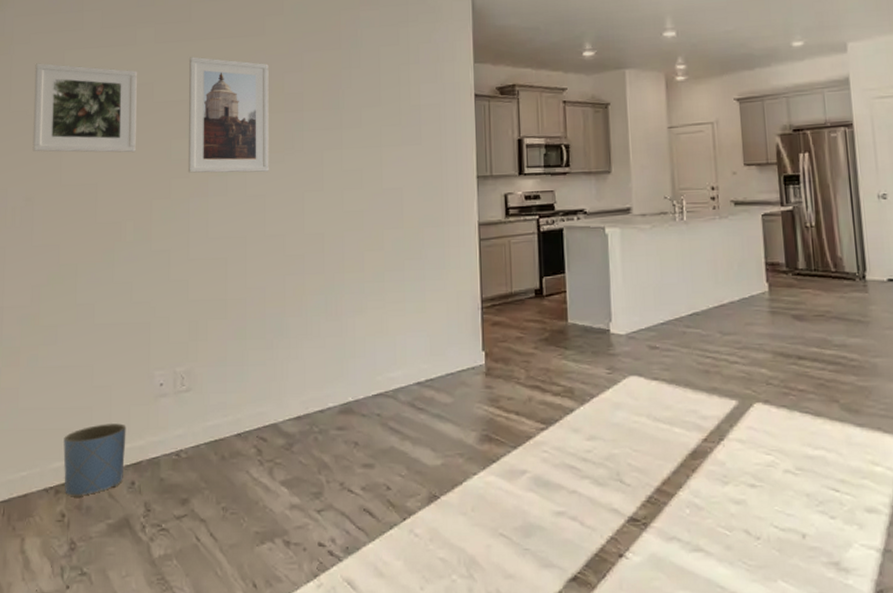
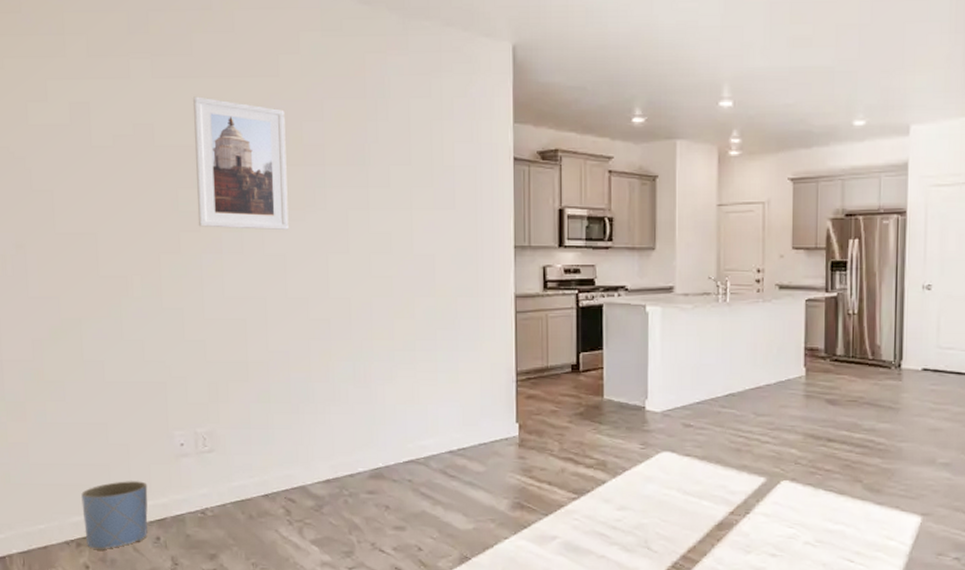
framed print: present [32,63,137,153] -> none [12,93,138,201]

